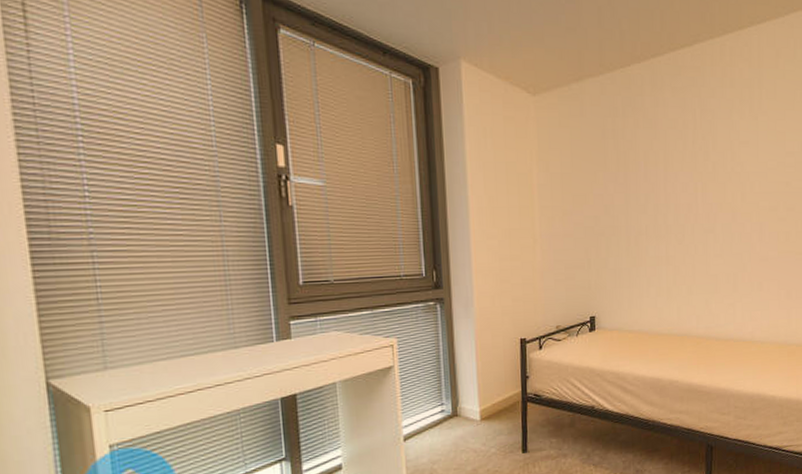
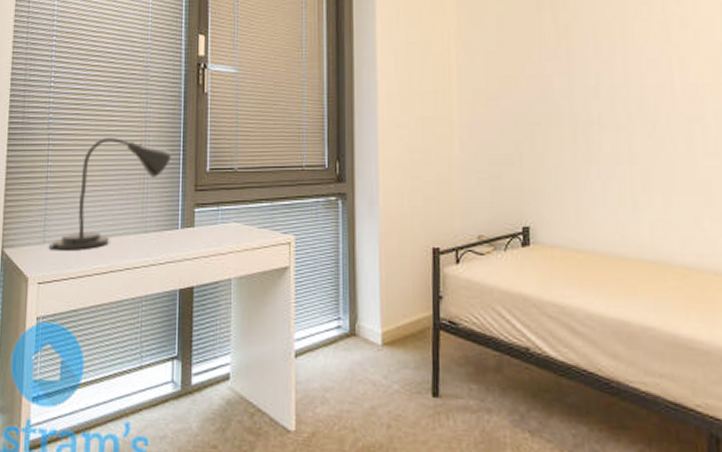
desk lamp: none [112,252,258,375] -> present [48,137,172,250]

